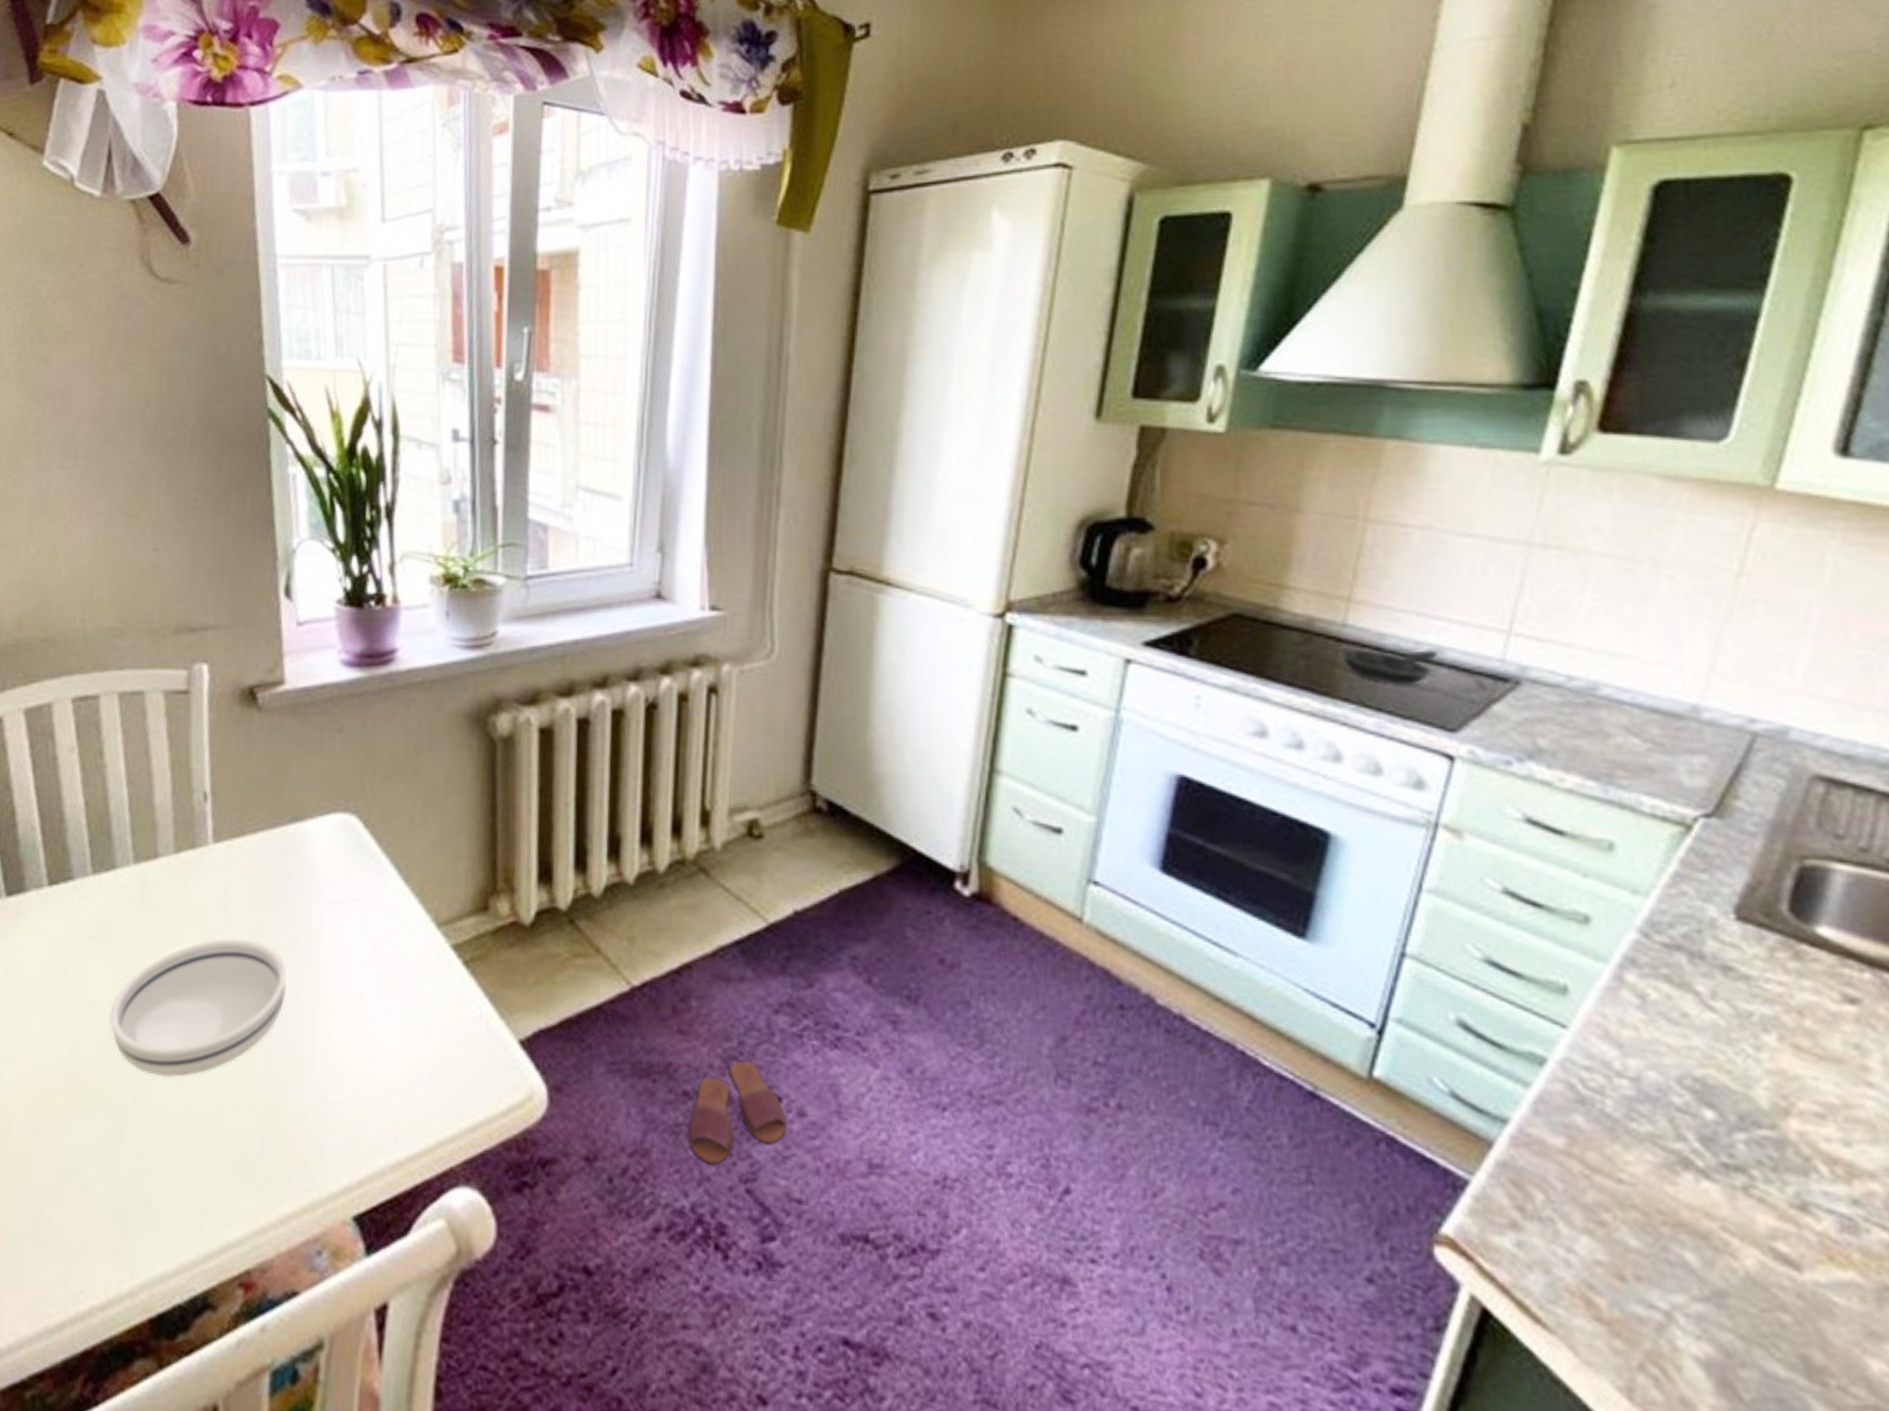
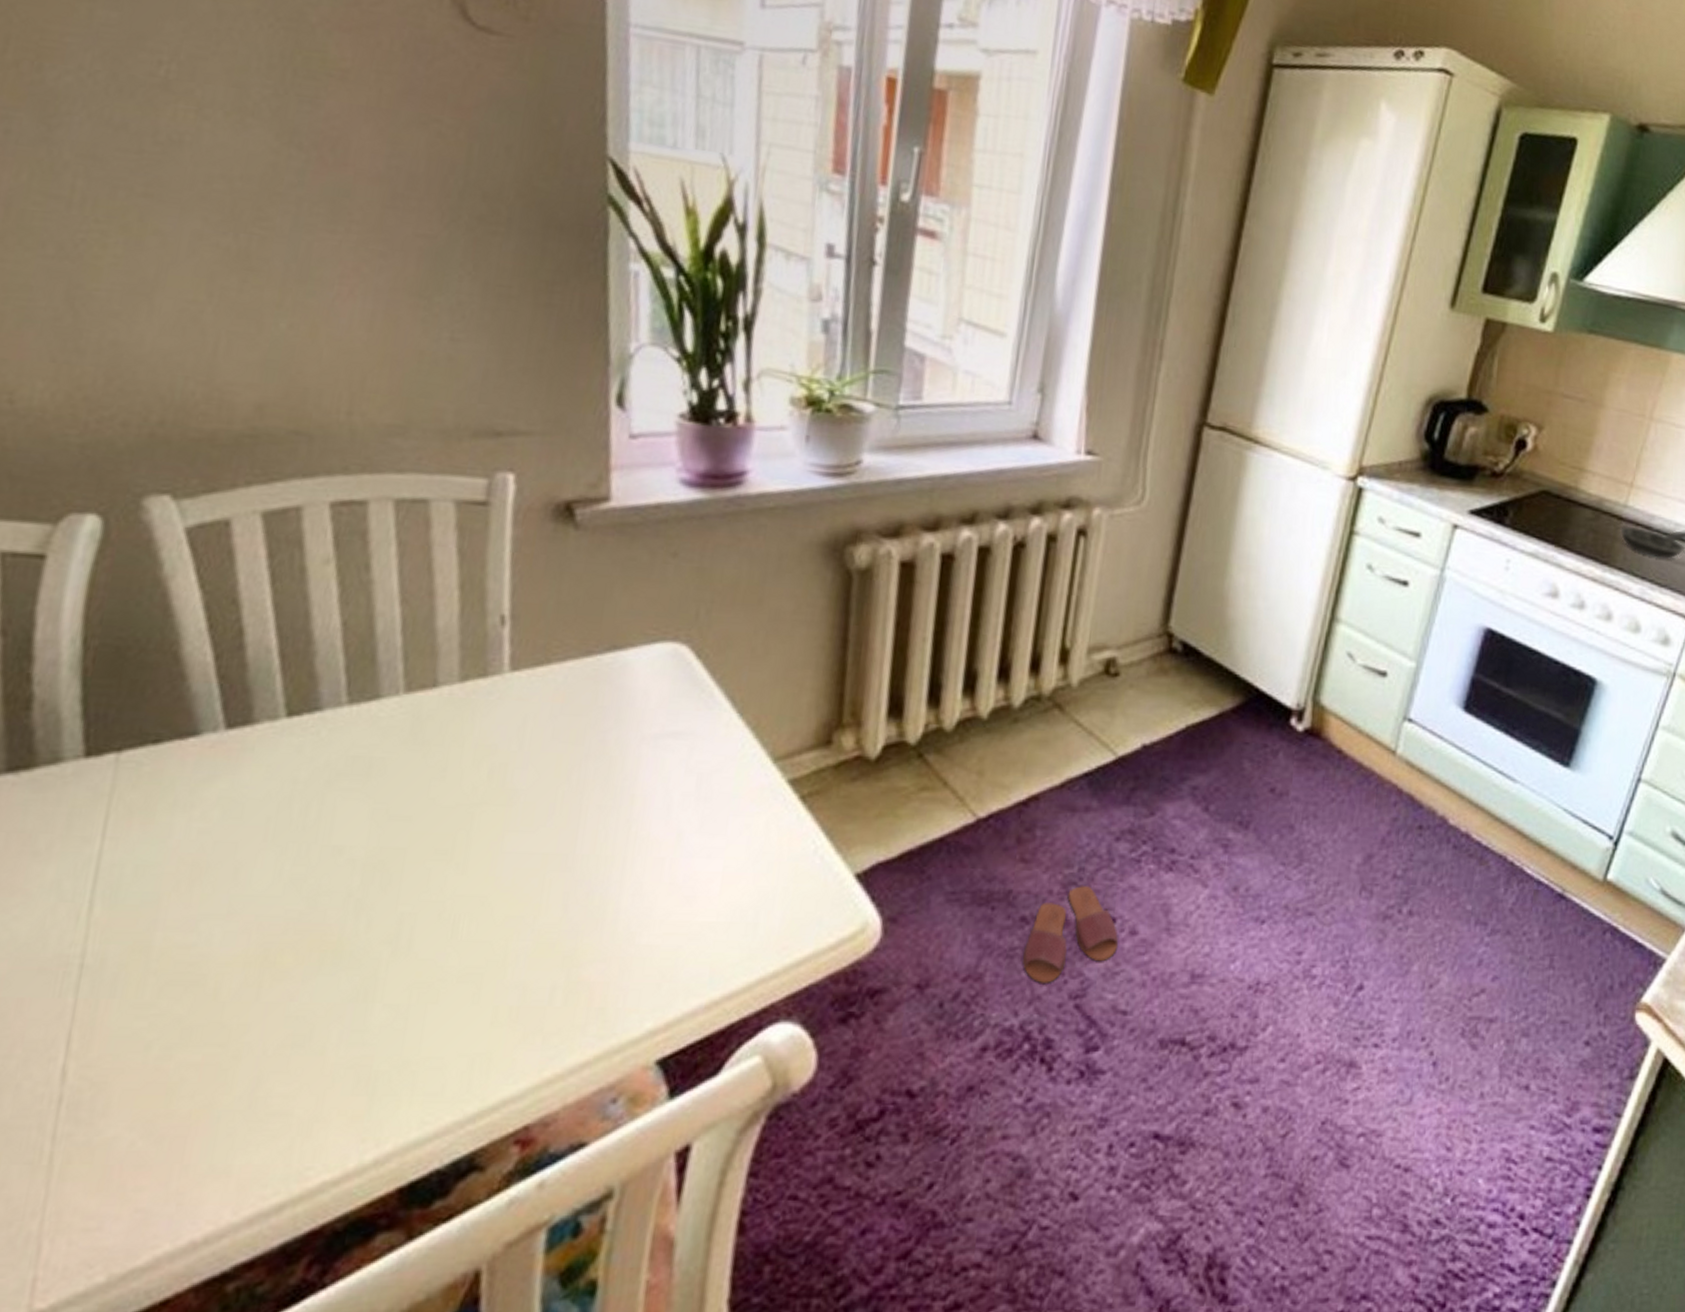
bowl: present [109,938,287,1078] -> none [362,774,593,928]

